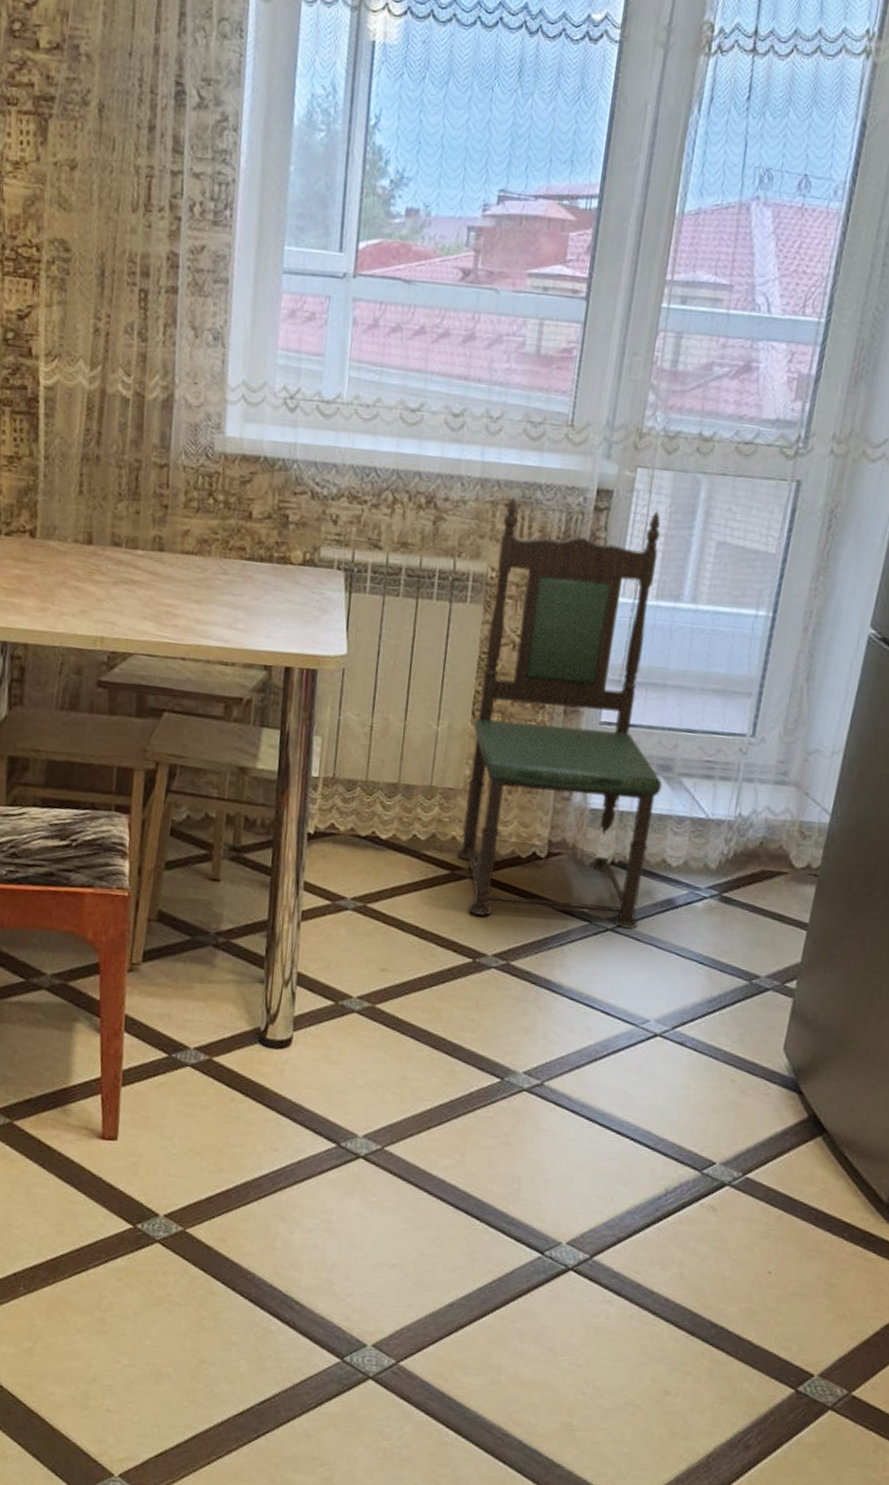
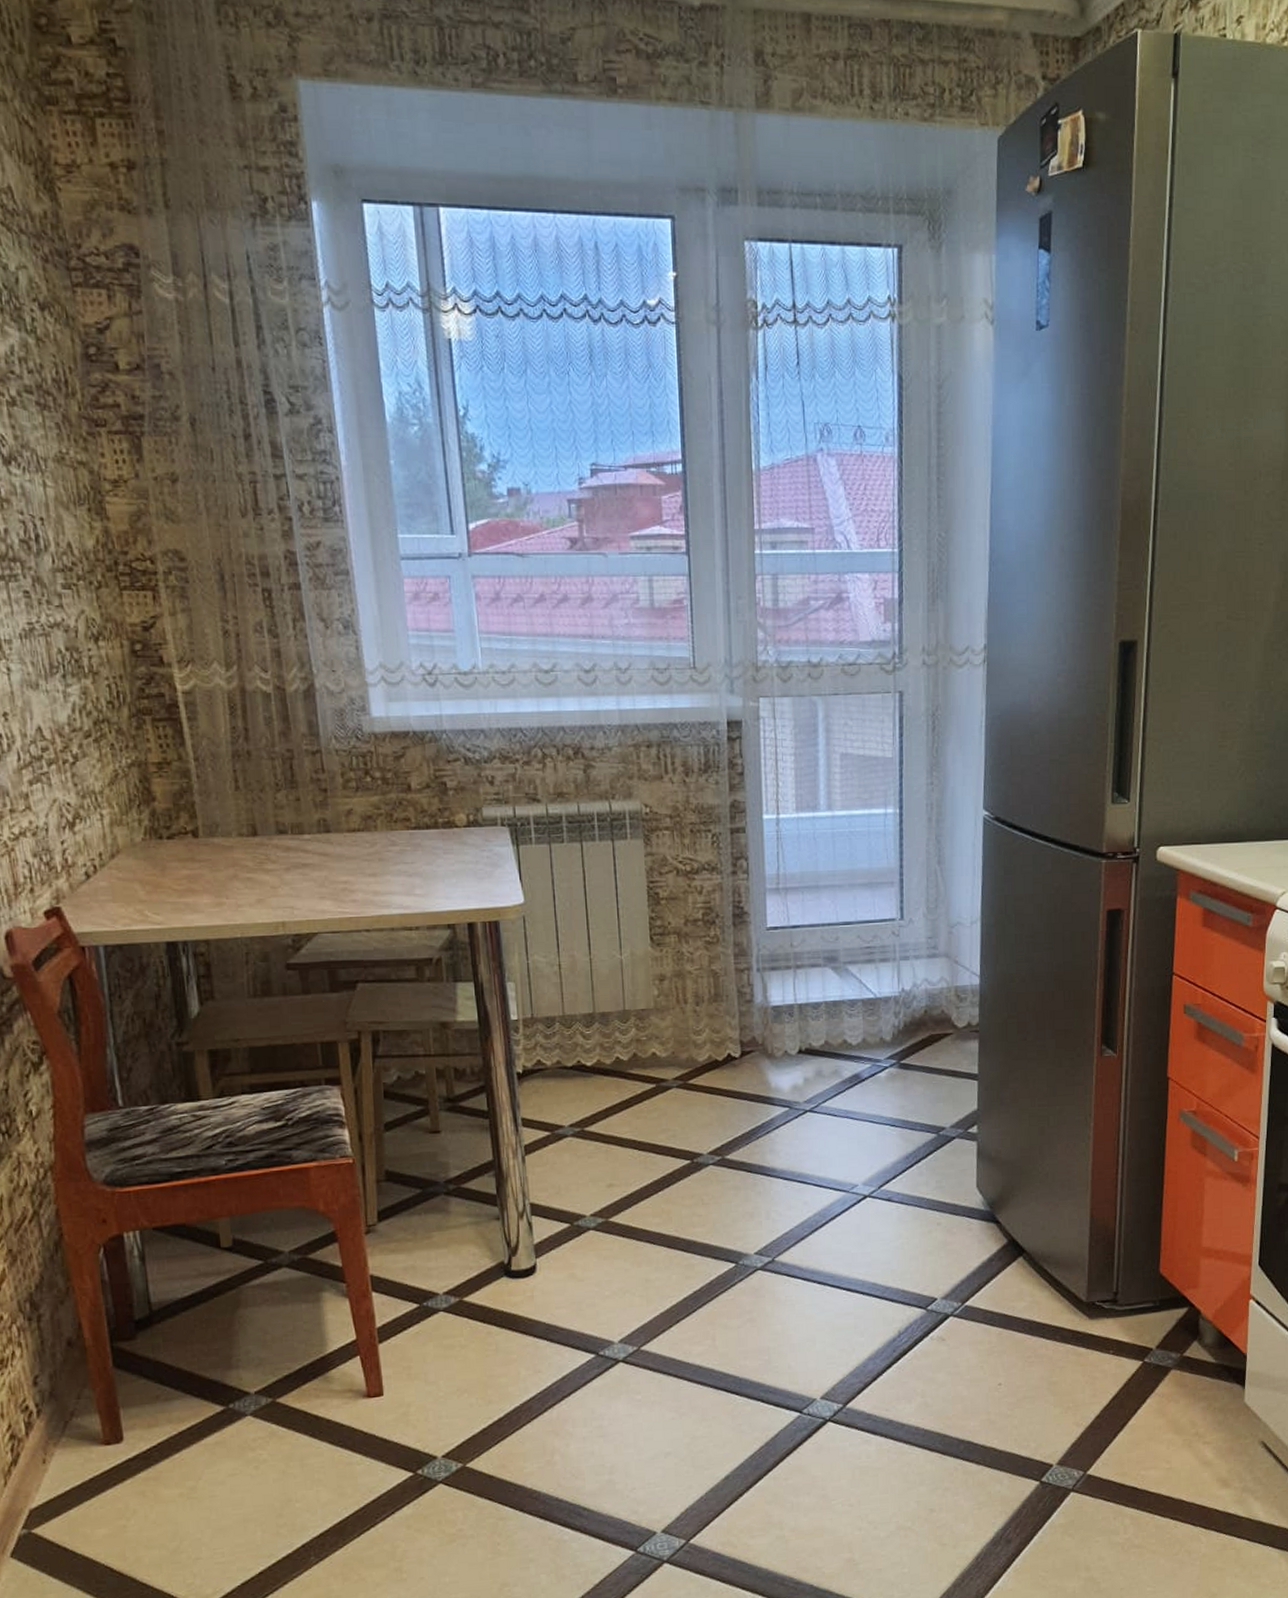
dining chair: present [456,496,663,929] -> none [647,733,833,1120]

